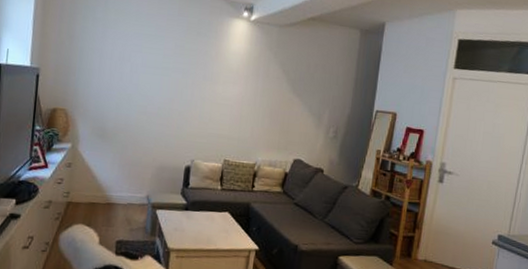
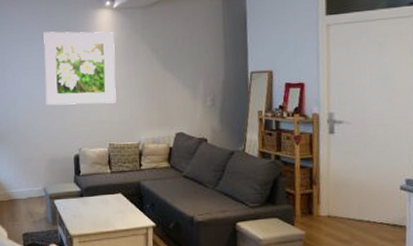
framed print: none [163,31,247,119] -> present [43,31,116,106]

